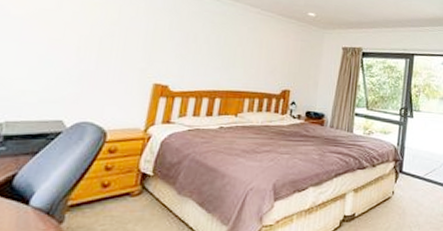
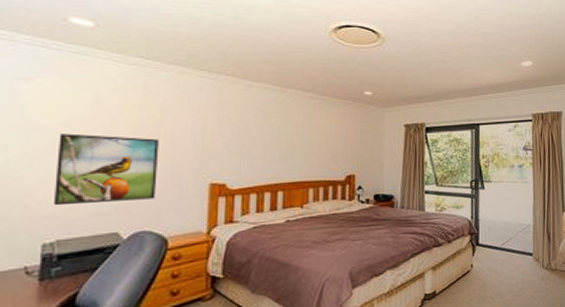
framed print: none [8,23,113,92] -> present [53,133,159,206]

